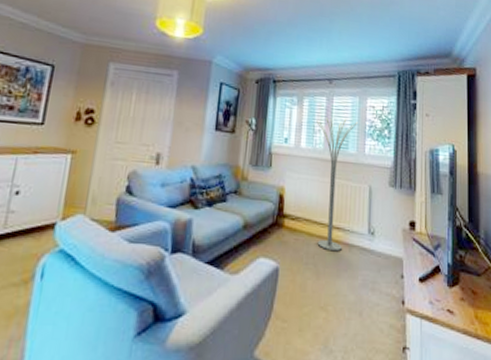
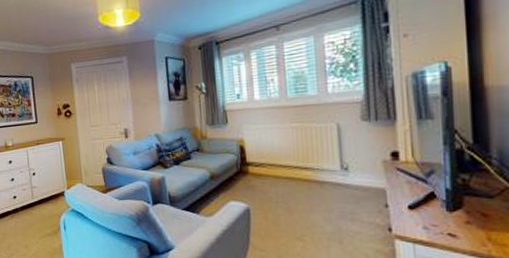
floor lamp: present [316,117,357,252] -> none [268,61,315,190]

